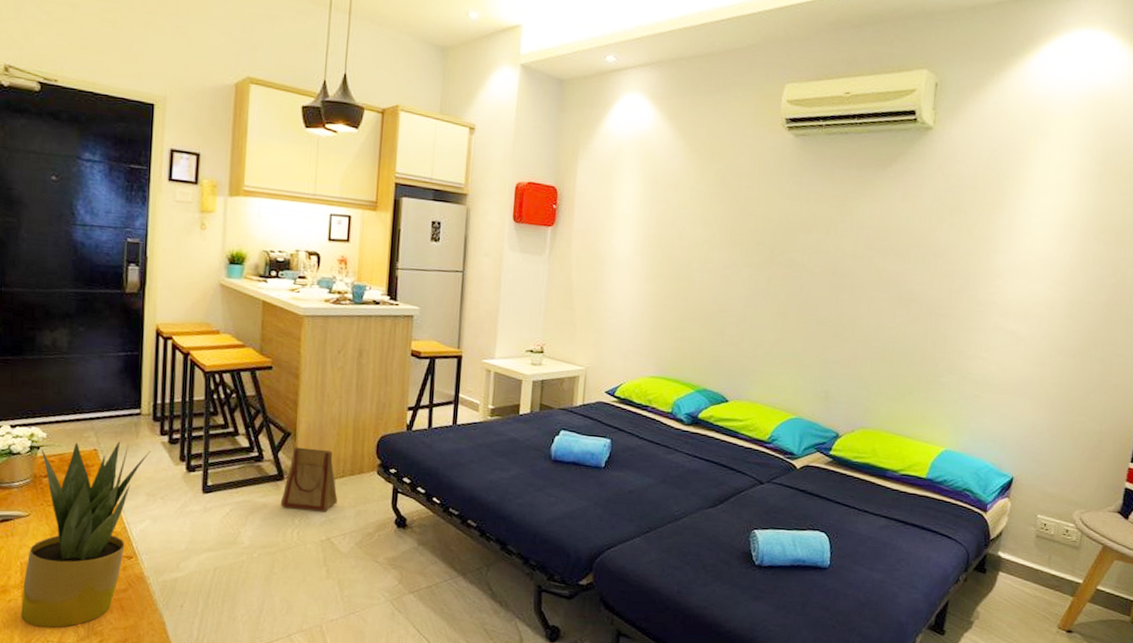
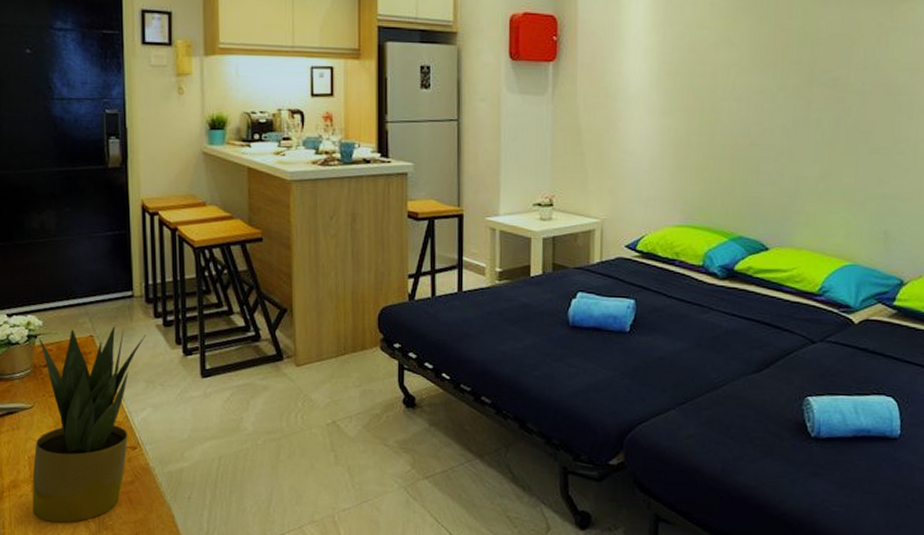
shopping bag: present [280,447,338,512] -> none [281,324,341,394]

